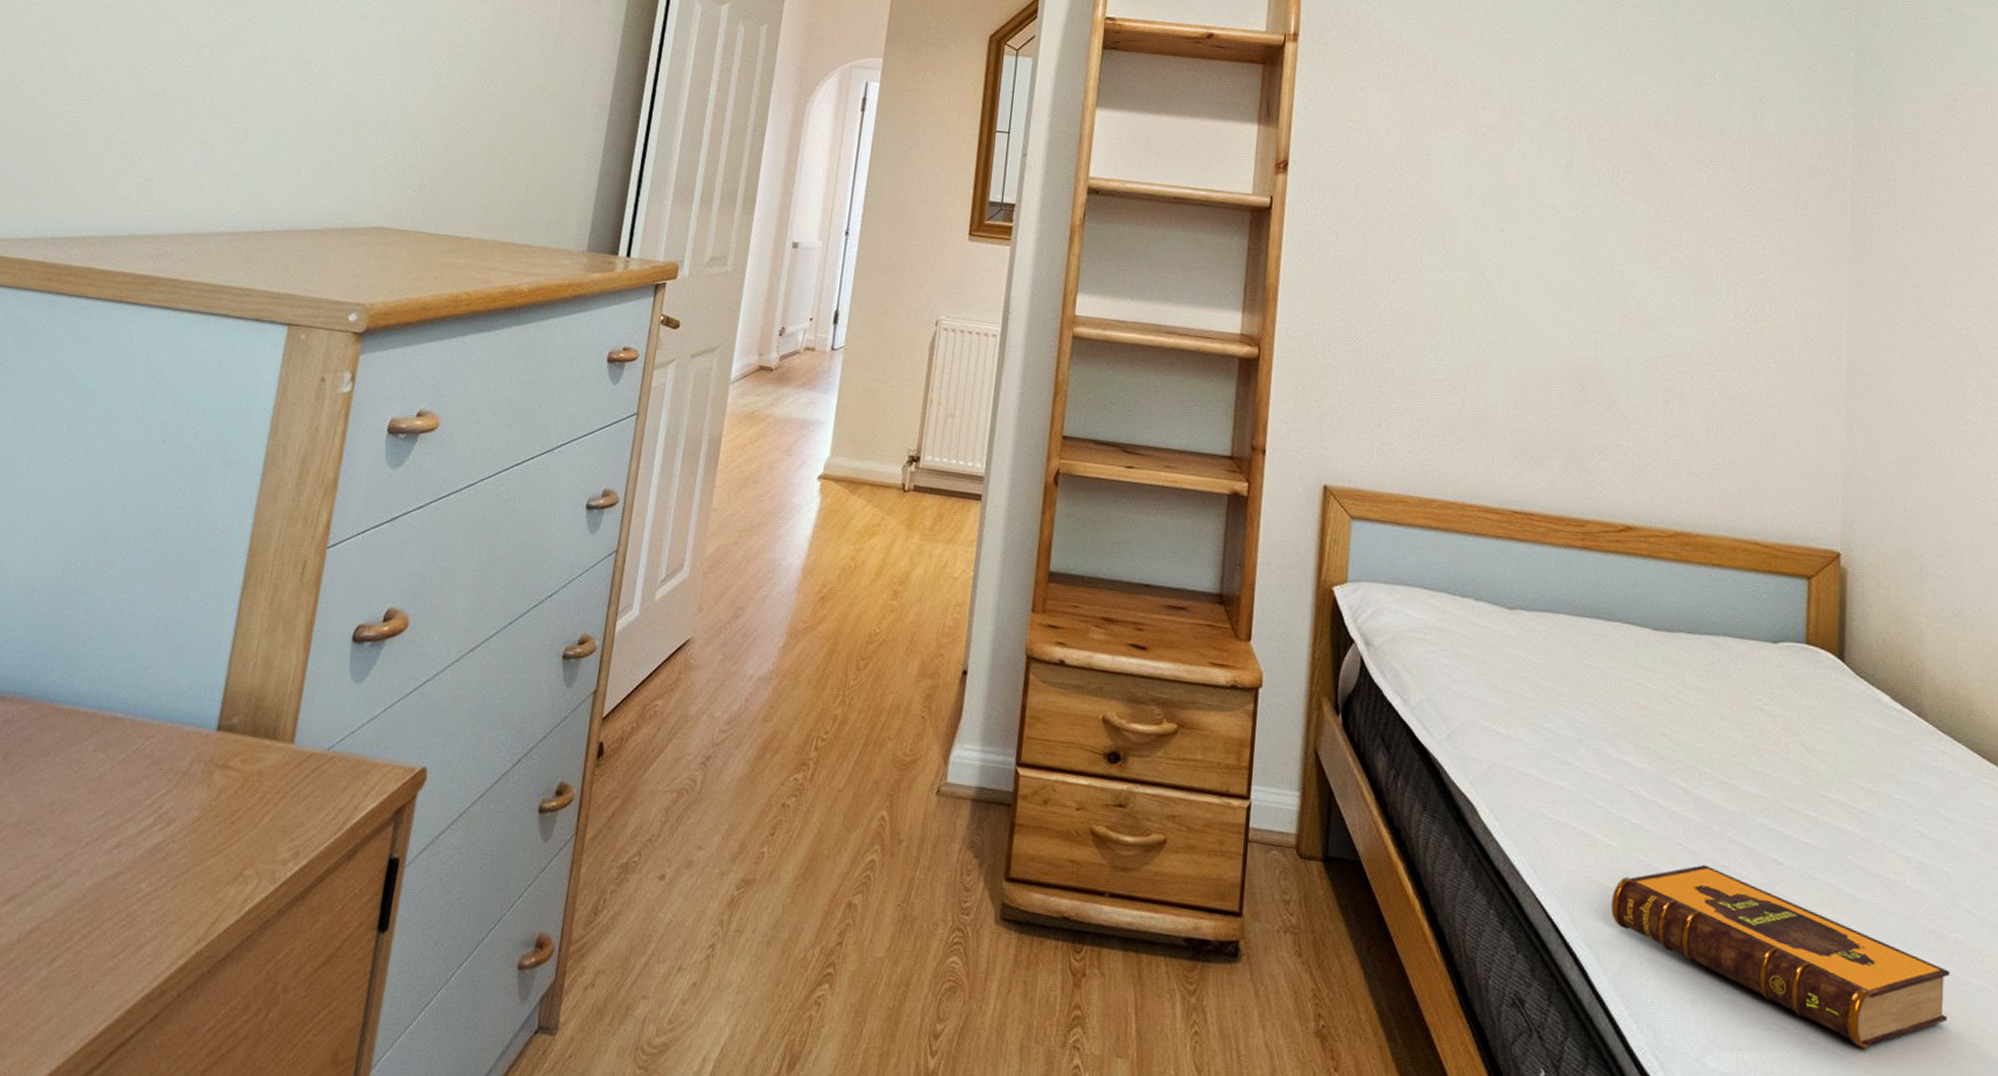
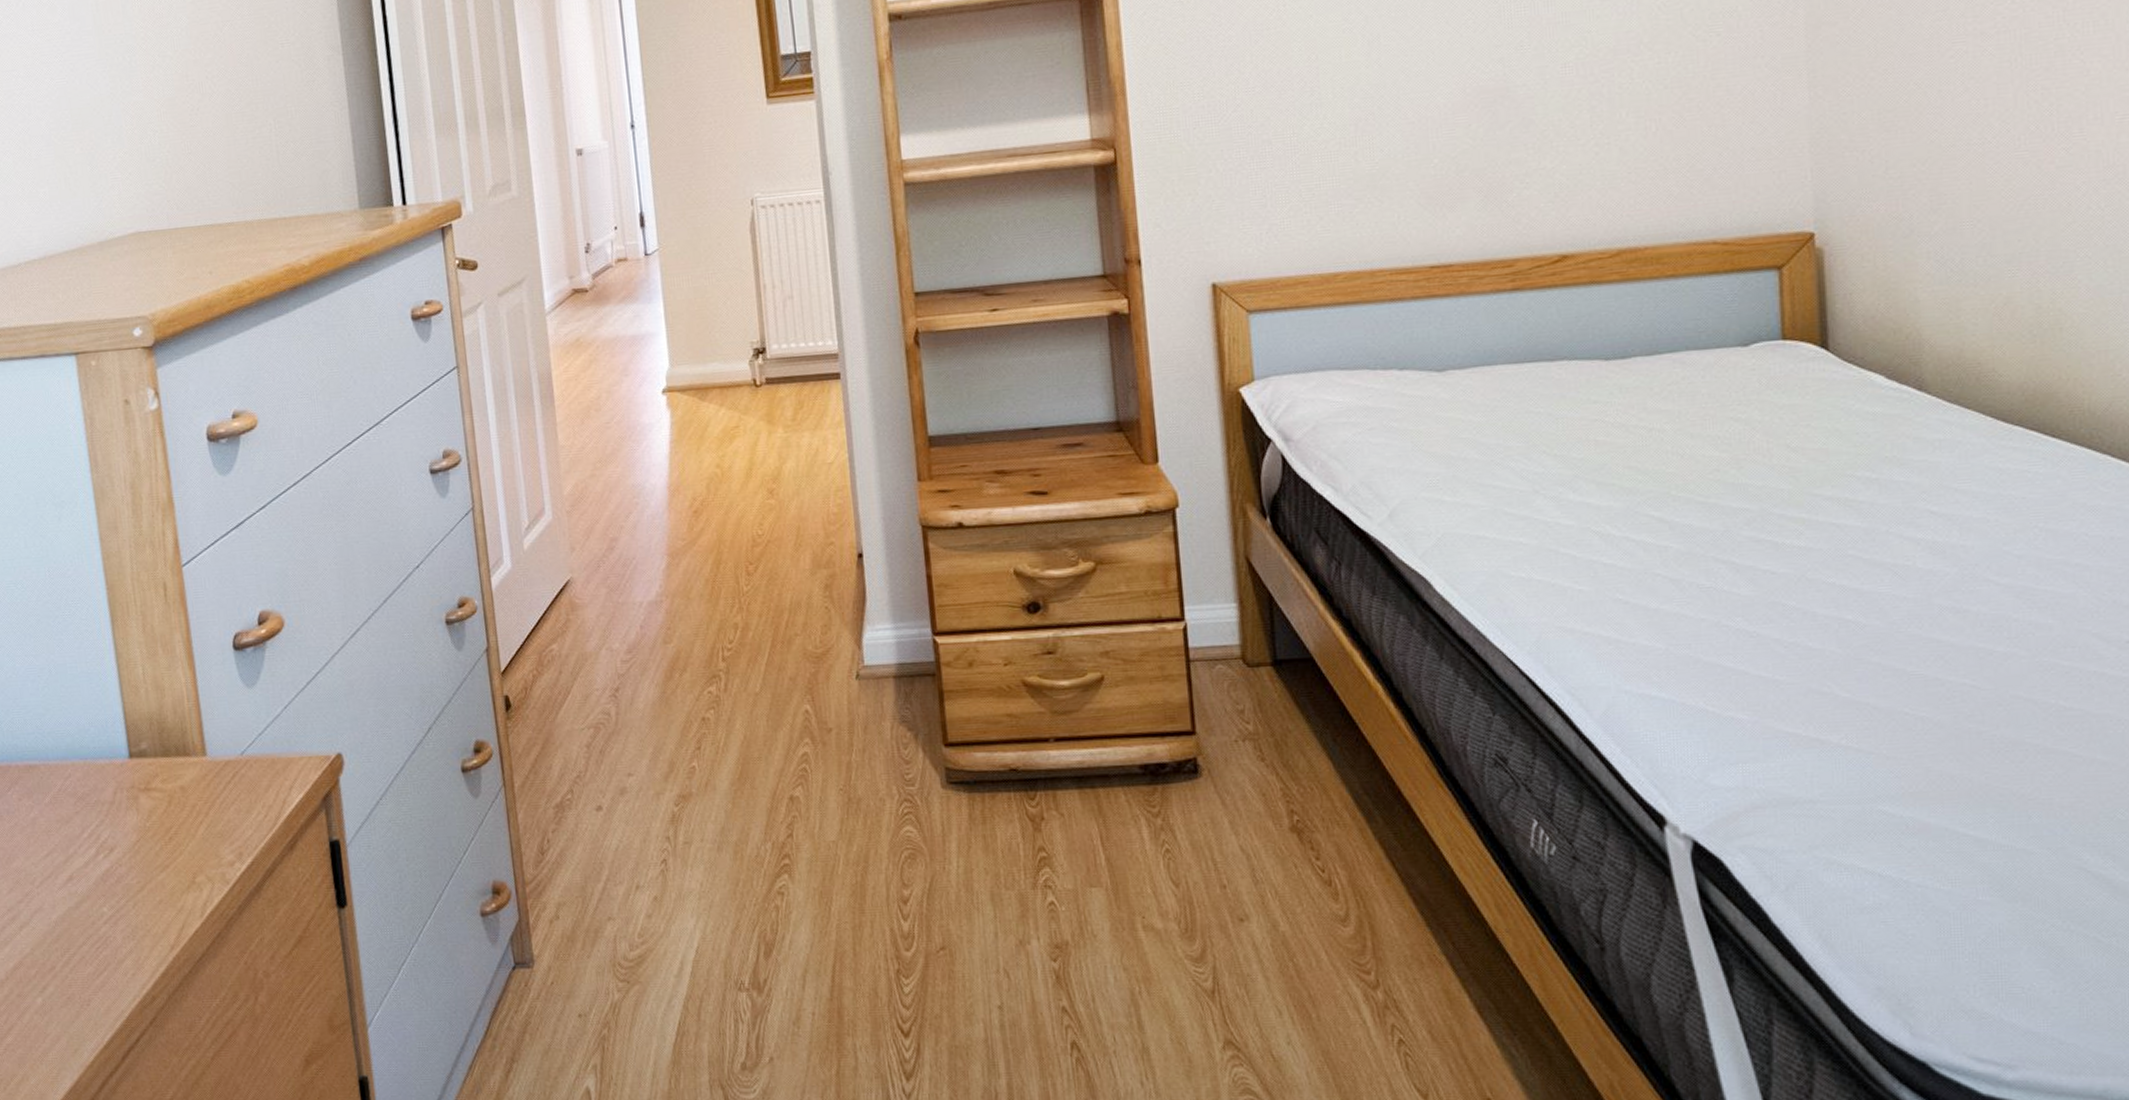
hardback book: present [1610,864,1951,1050] -> none [1589,589,1974,738]

